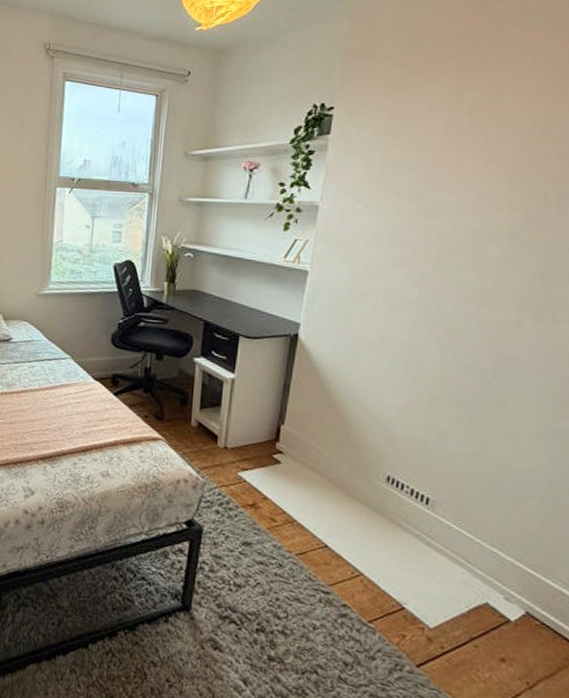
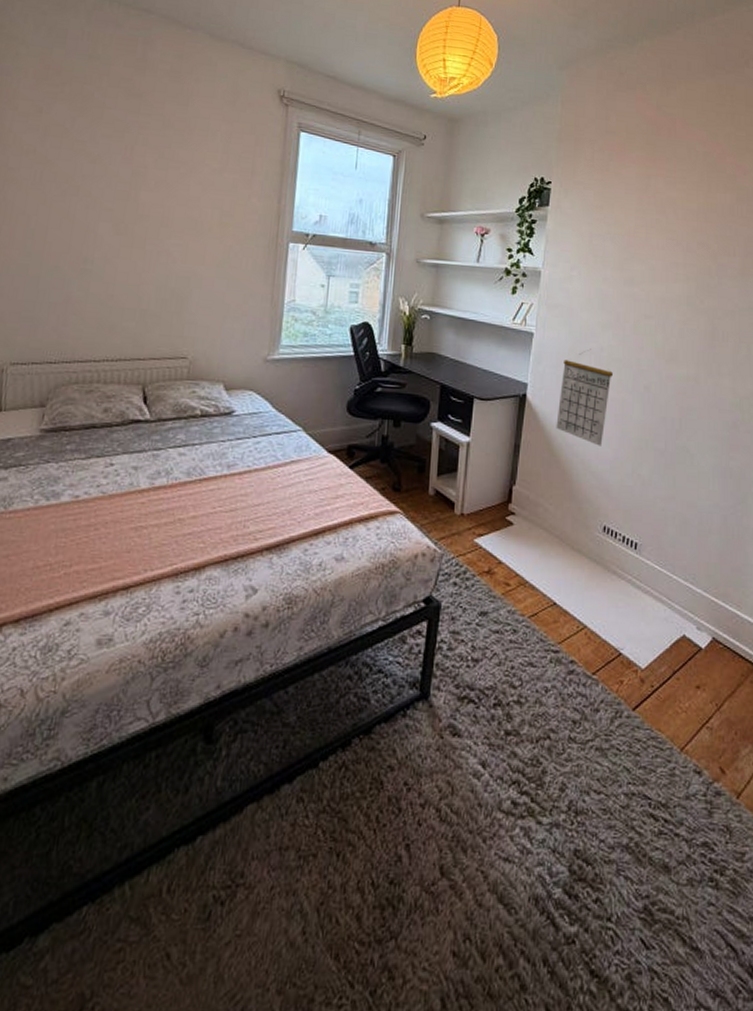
calendar: none [332,288,405,393] -> present [556,349,613,446]

